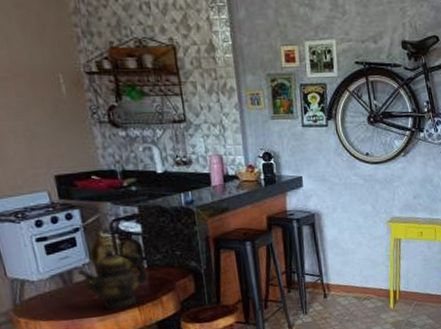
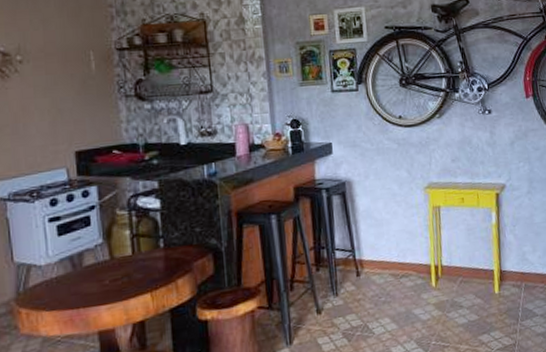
teapot: present [77,248,148,310] -> none [88,226,163,297]

